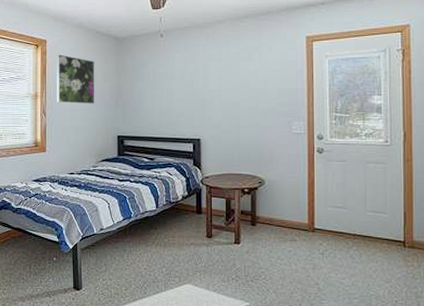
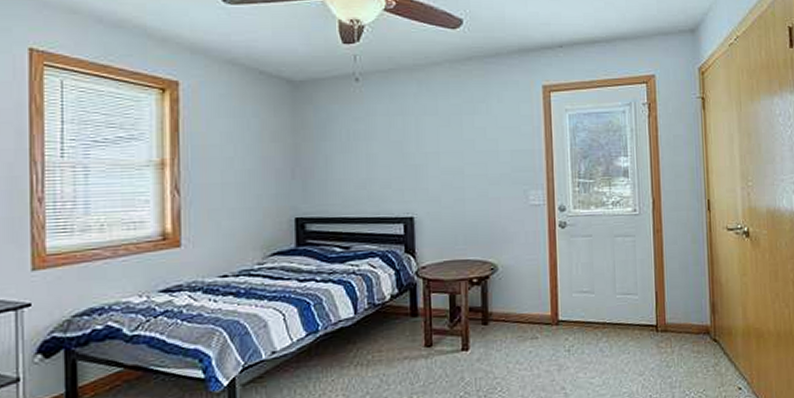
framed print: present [57,54,95,104] -> none [196,103,260,175]

